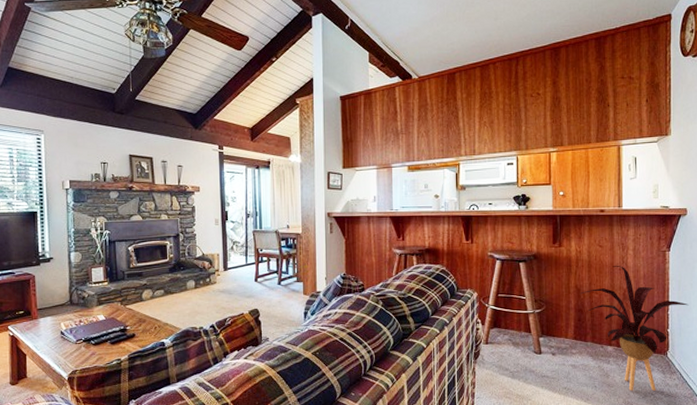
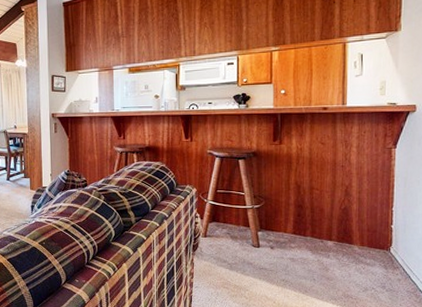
house plant: present [580,266,689,391] -> none [300,163,415,285]

